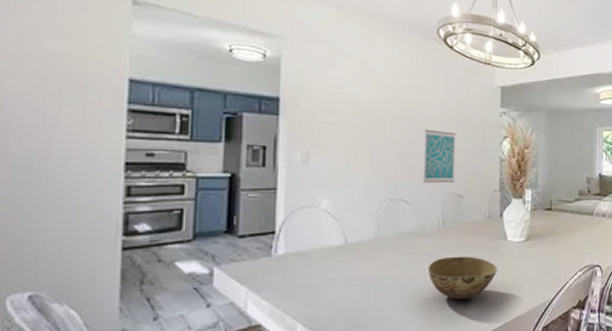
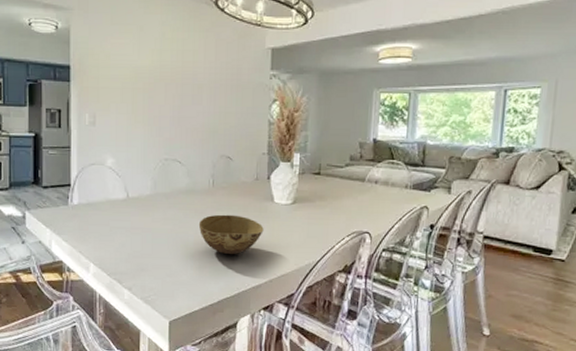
wall art: present [423,129,456,184] -> none [195,93,226,146]

